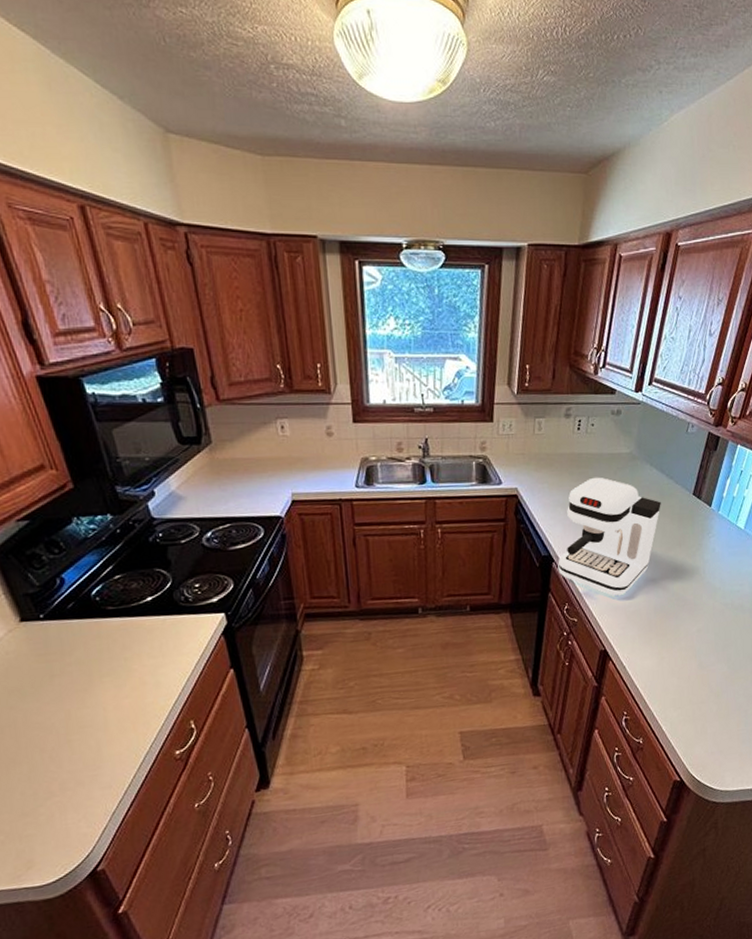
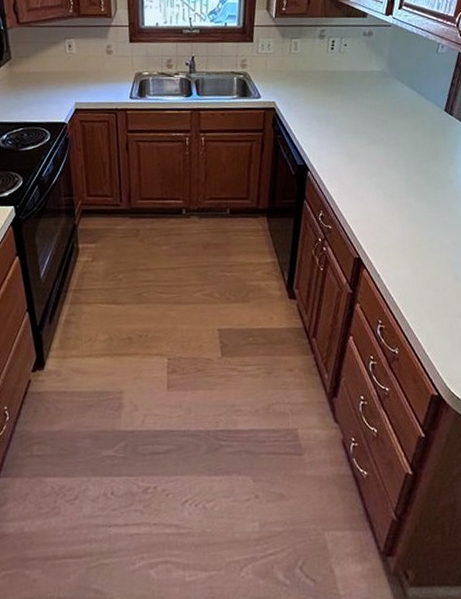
coffee maker: present [558,477,661,596] -> none [313,93,413,205]

